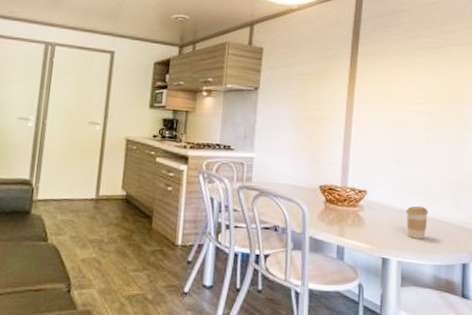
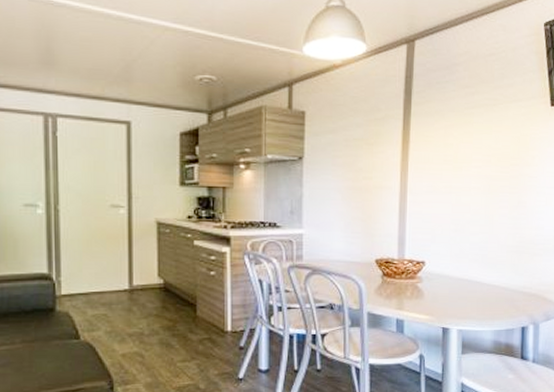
coffee cup: present [406,206,428,239] -> none [466,273,488,306]

